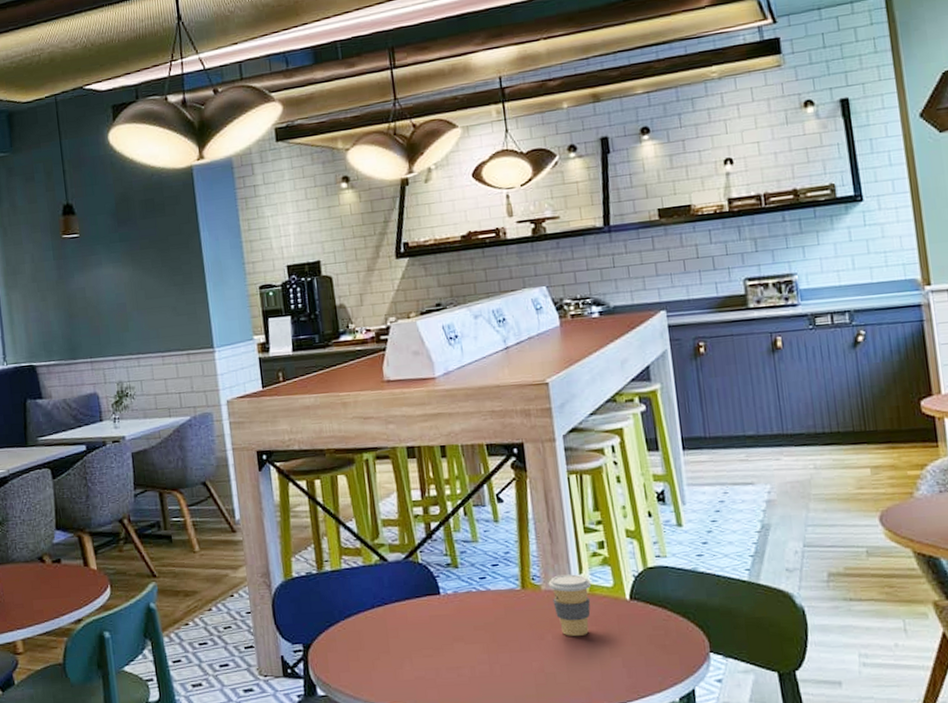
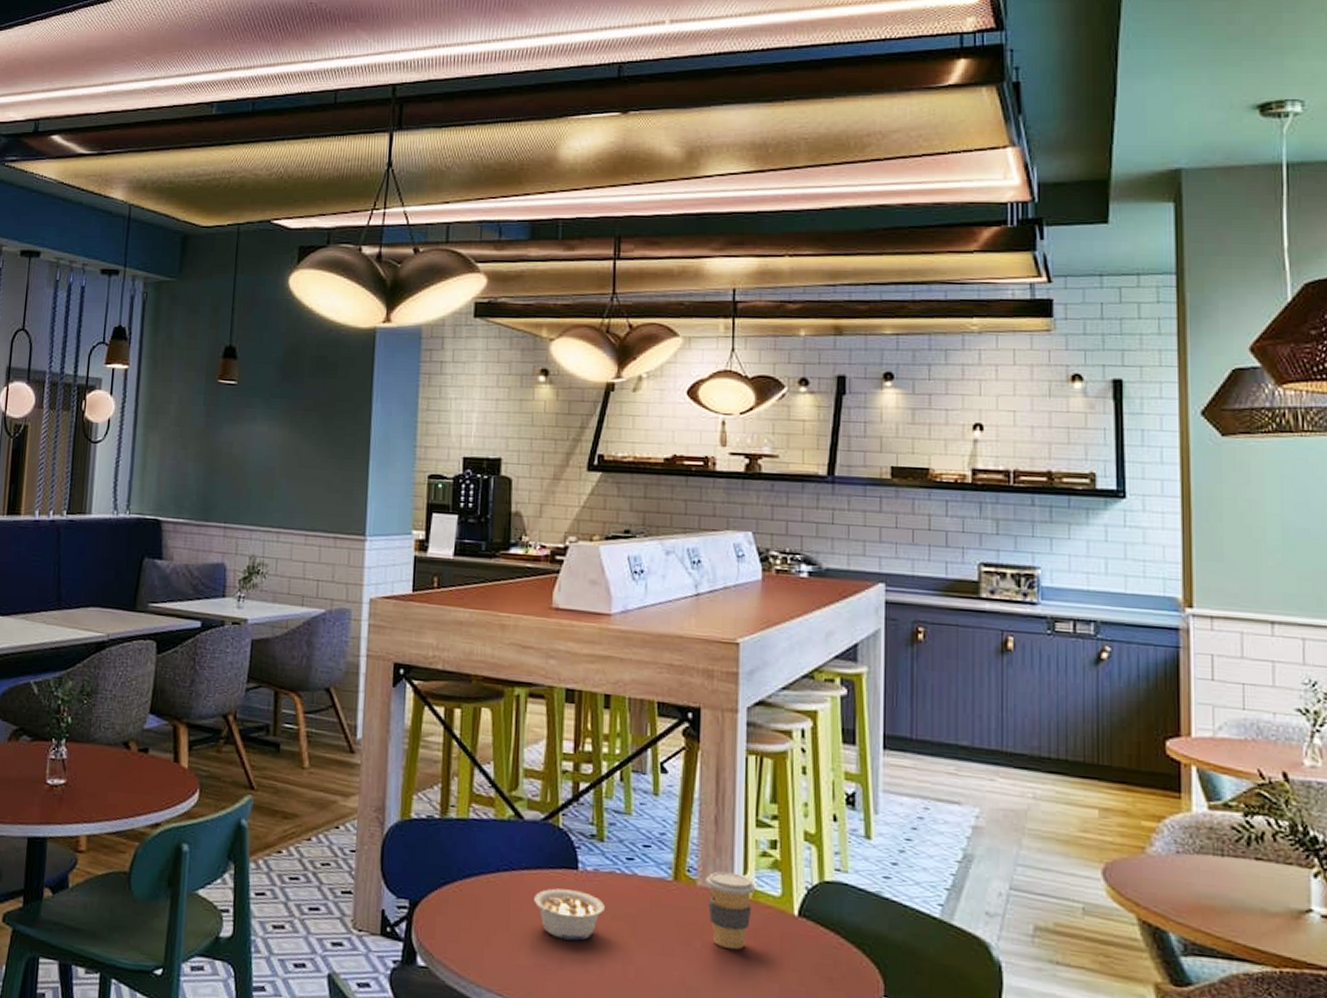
legume: none [407,611,468,653] -> present [534,888,605,941]

